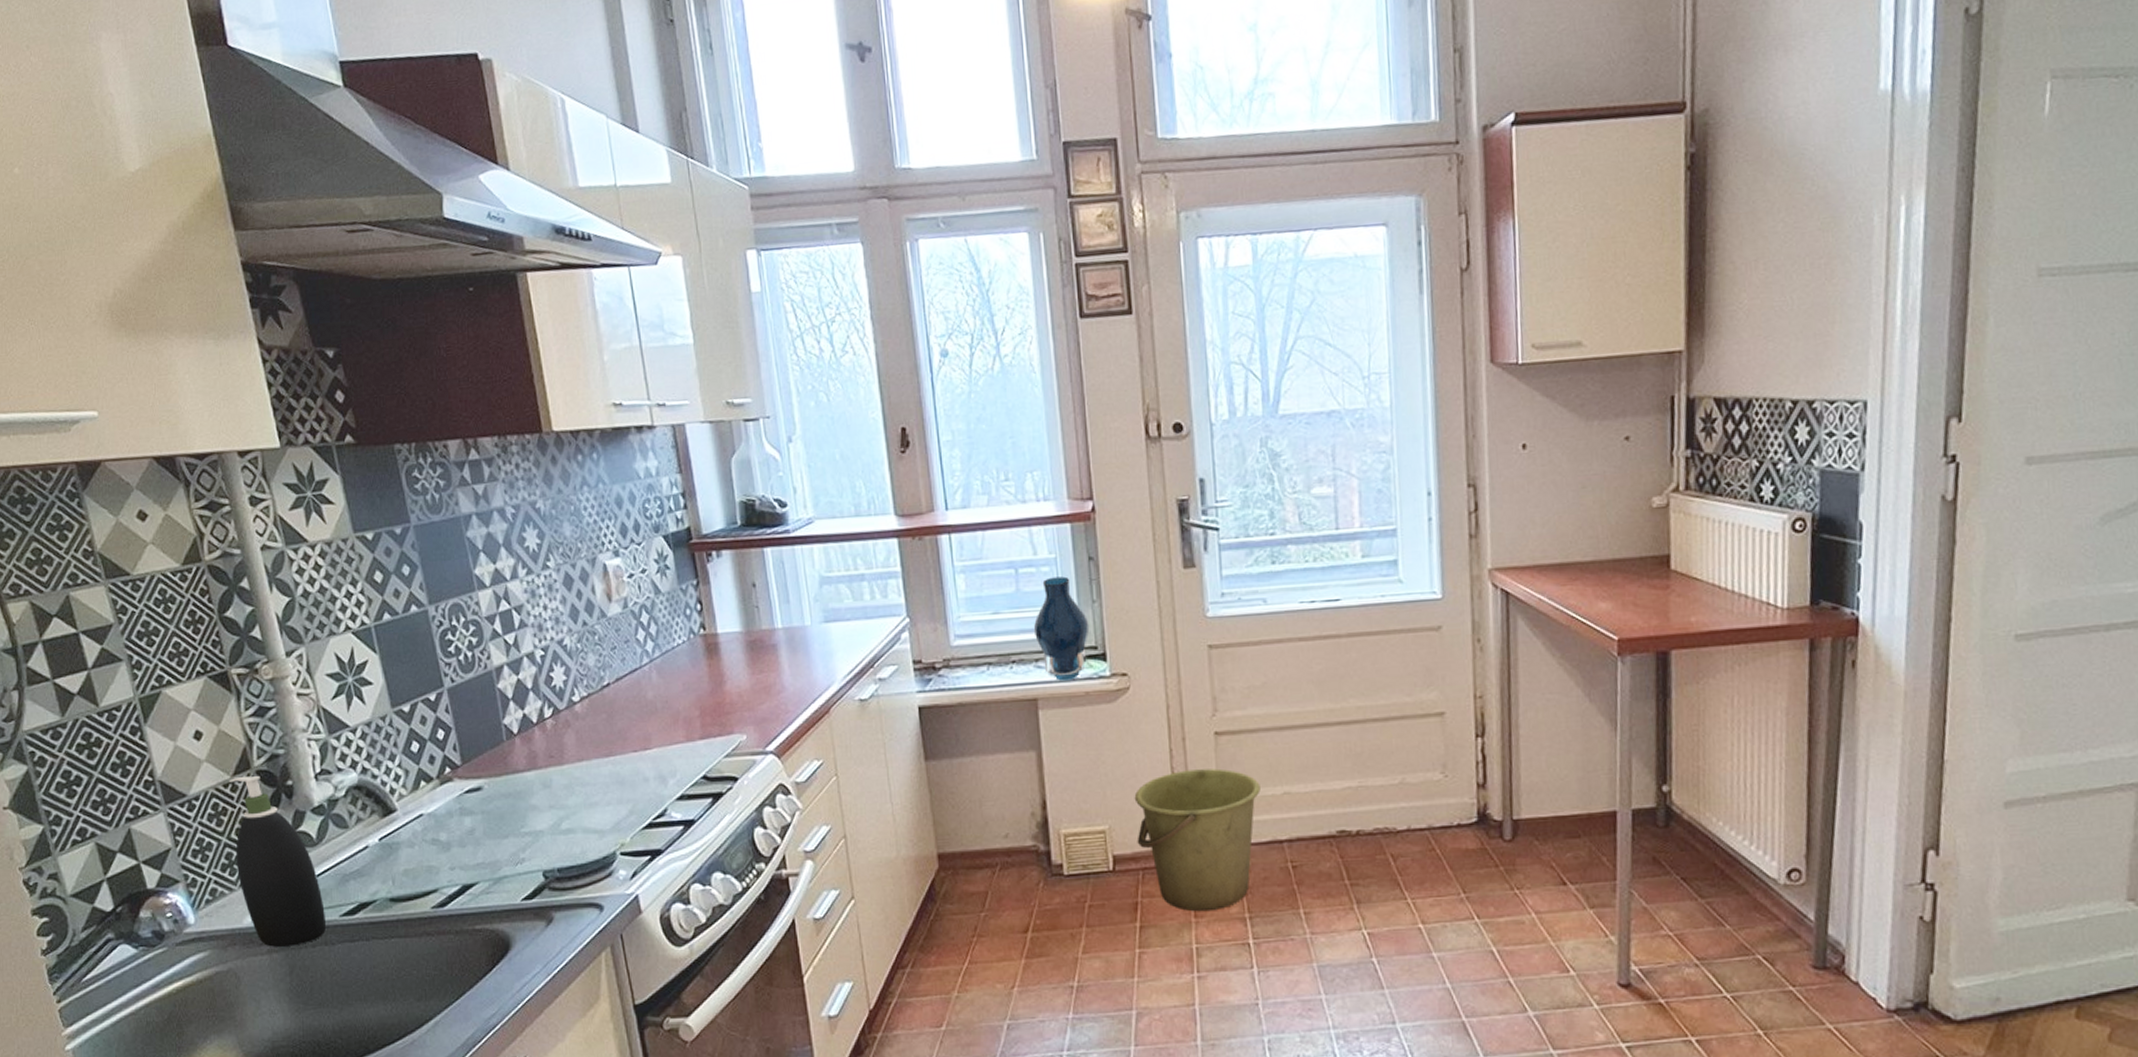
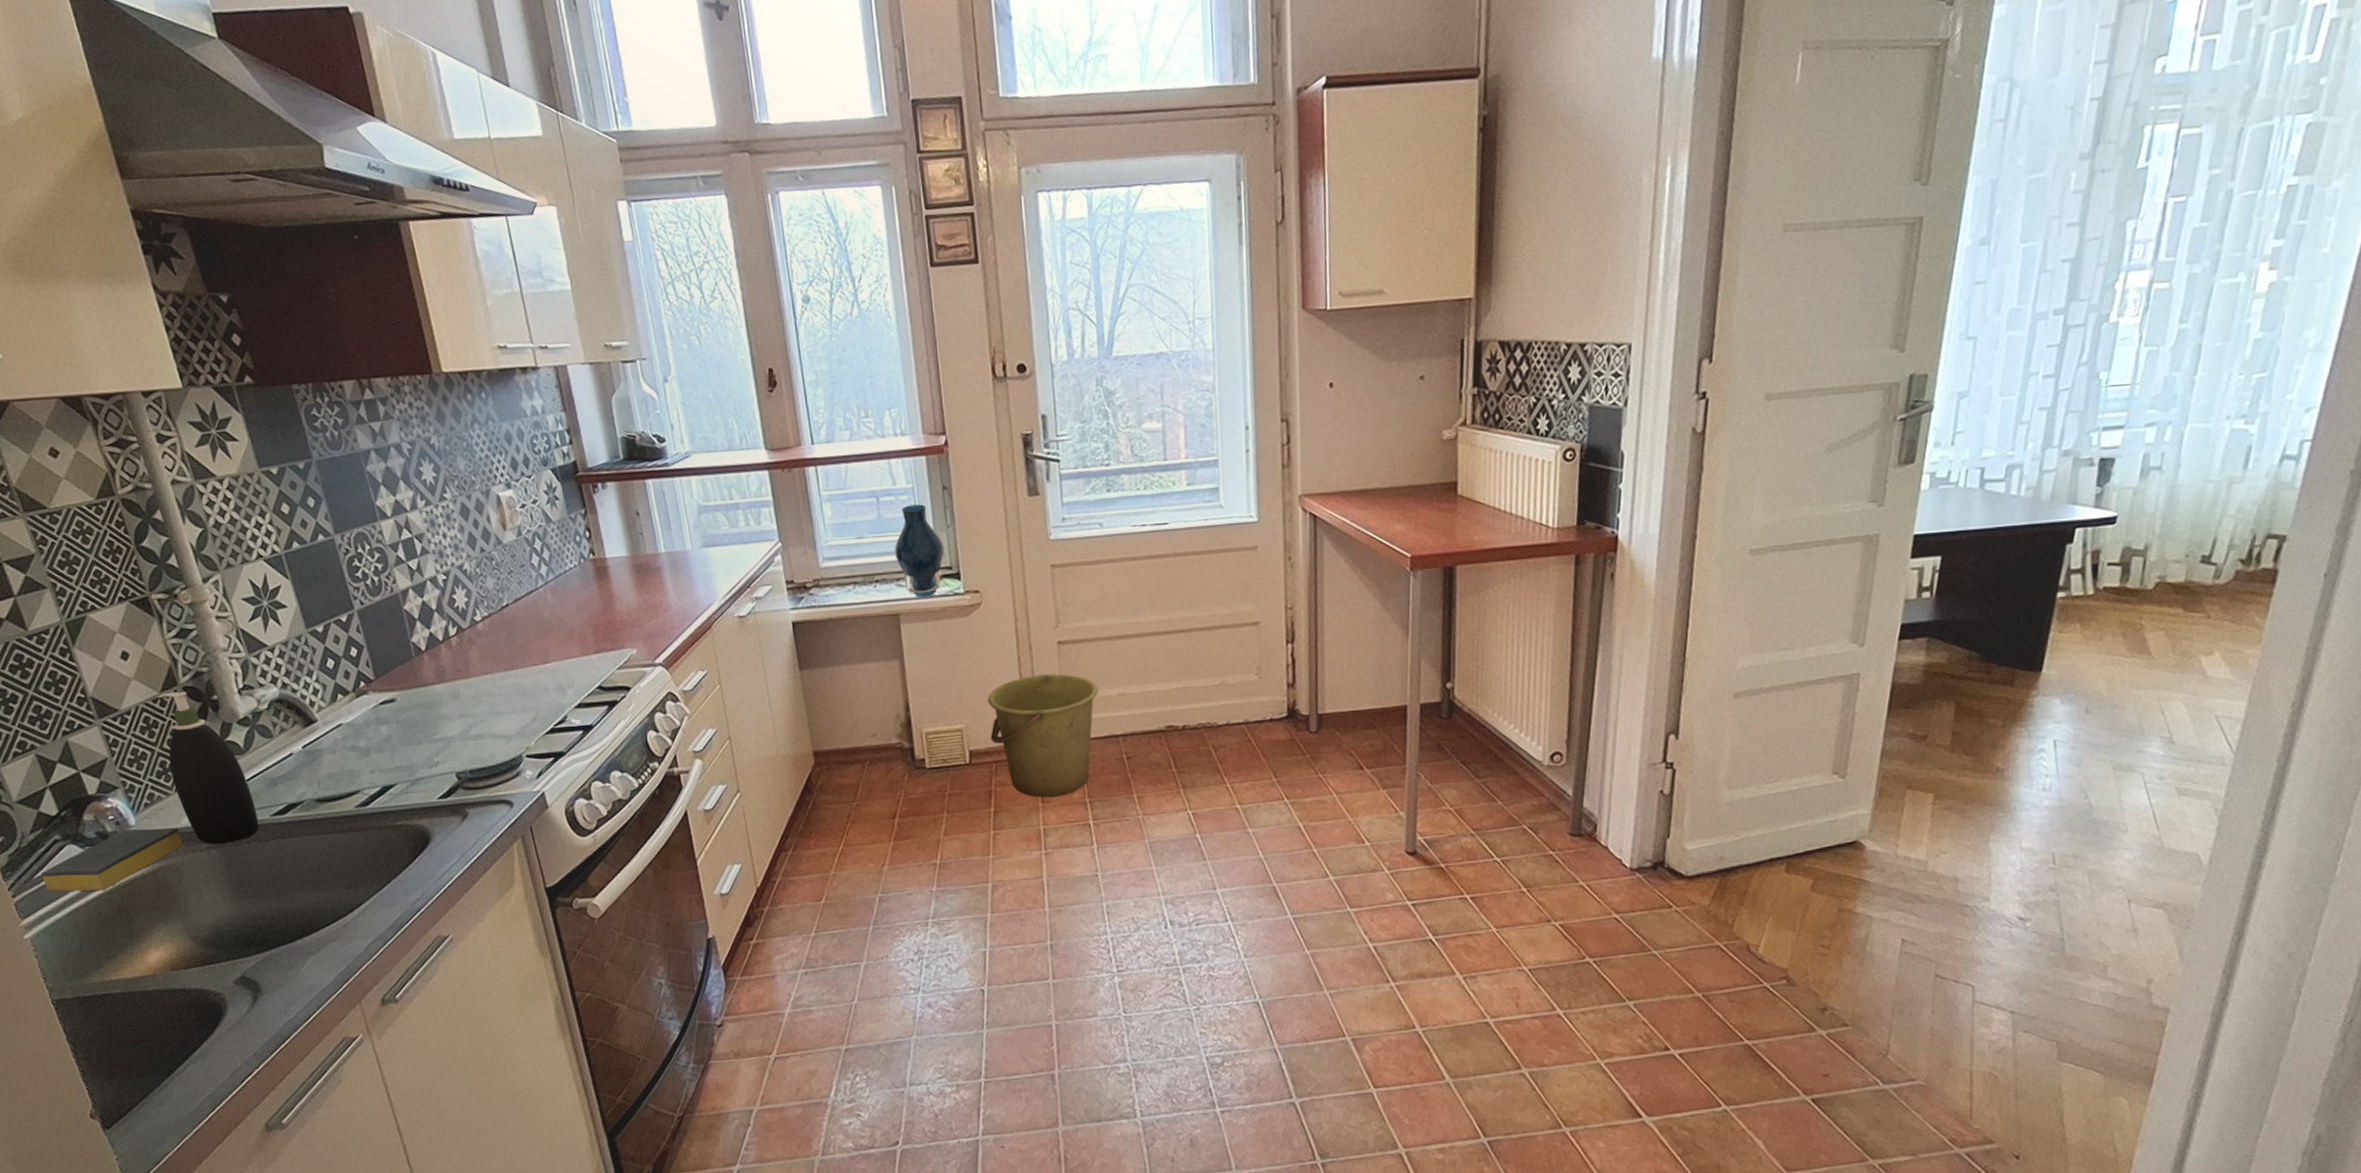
sponge: none [90,927,245,998] -> present [41,827,184,893]

